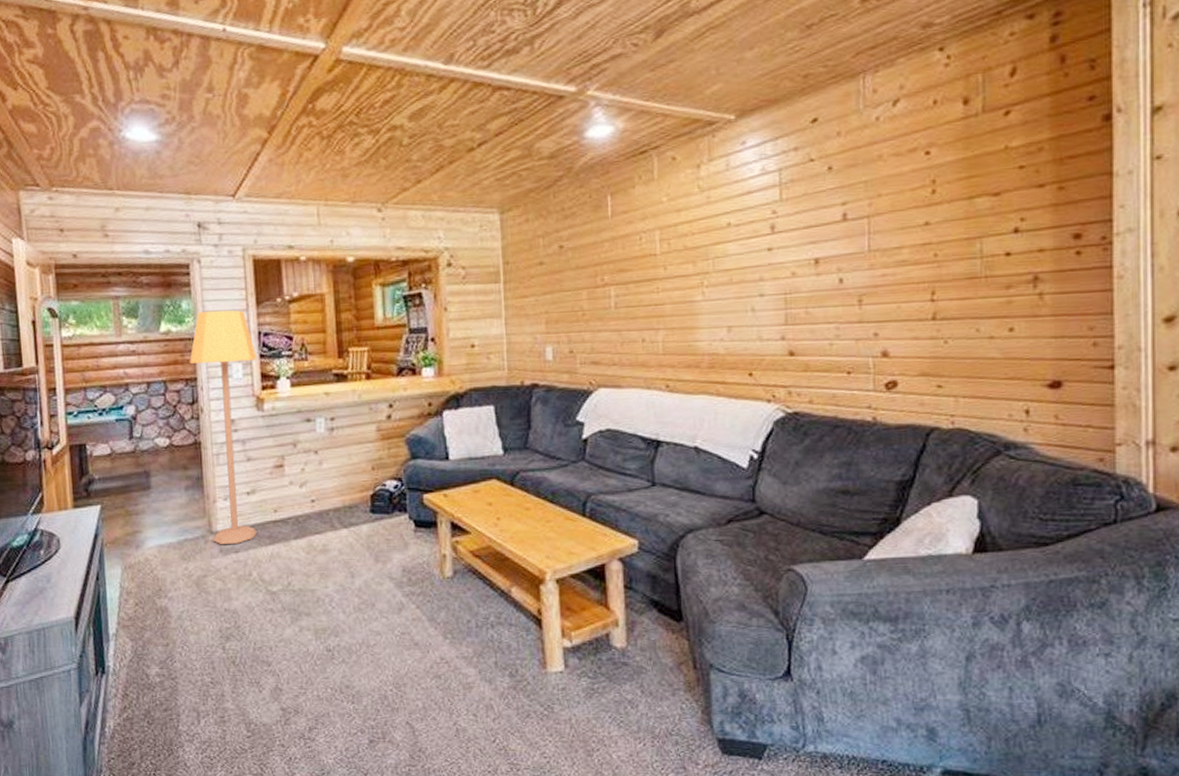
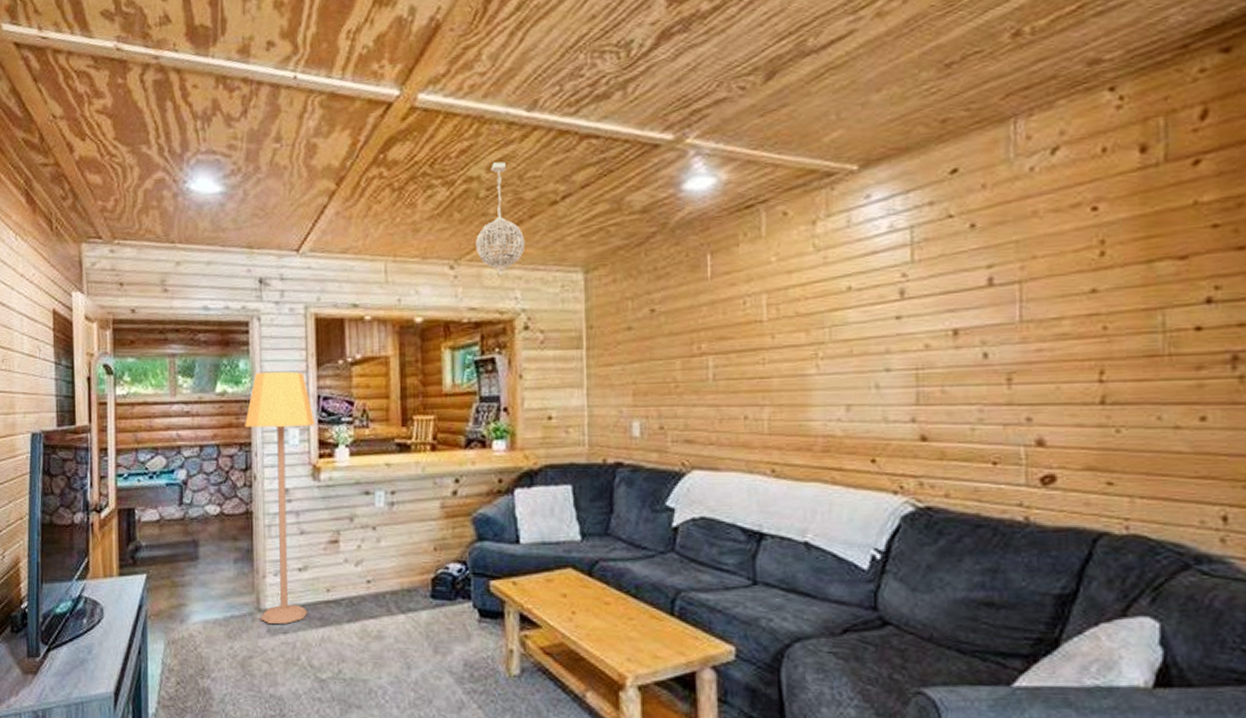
pendant light: none [401,111,447,218] -> present [476,162,526,276]

